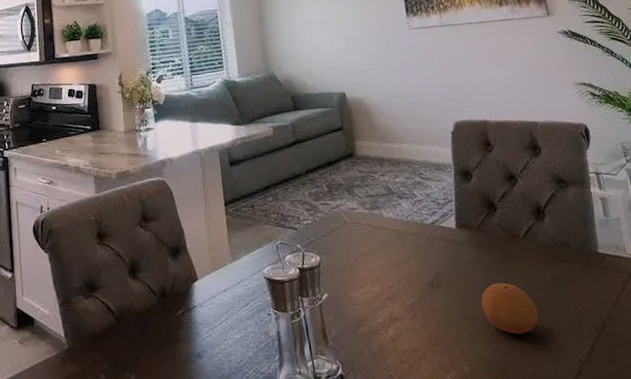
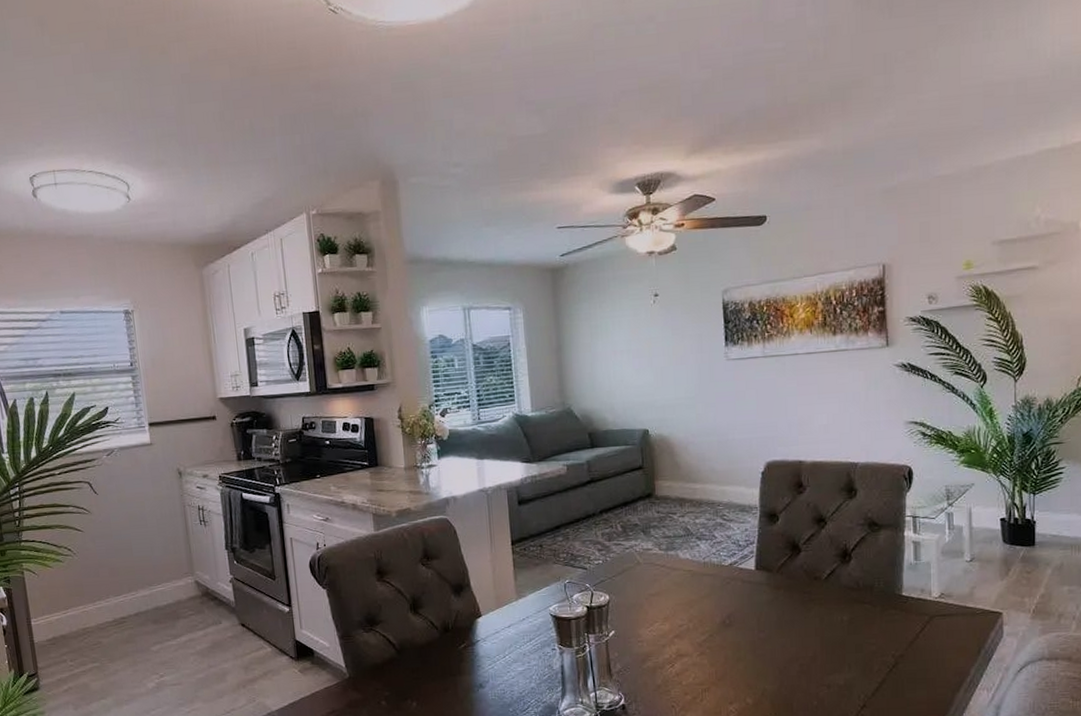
fruit: present [481,282,538,335] -> none [773,623,829,671]

